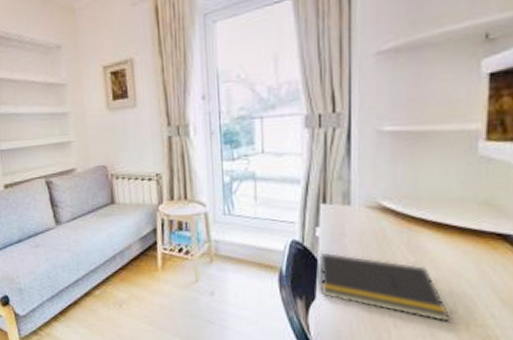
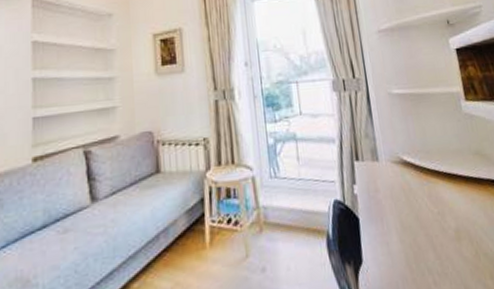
notepad: present [318,252,450,322] -> none [360,210,476,273]

